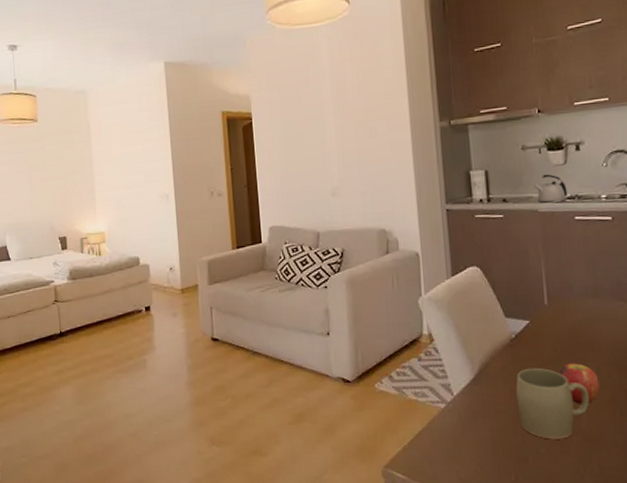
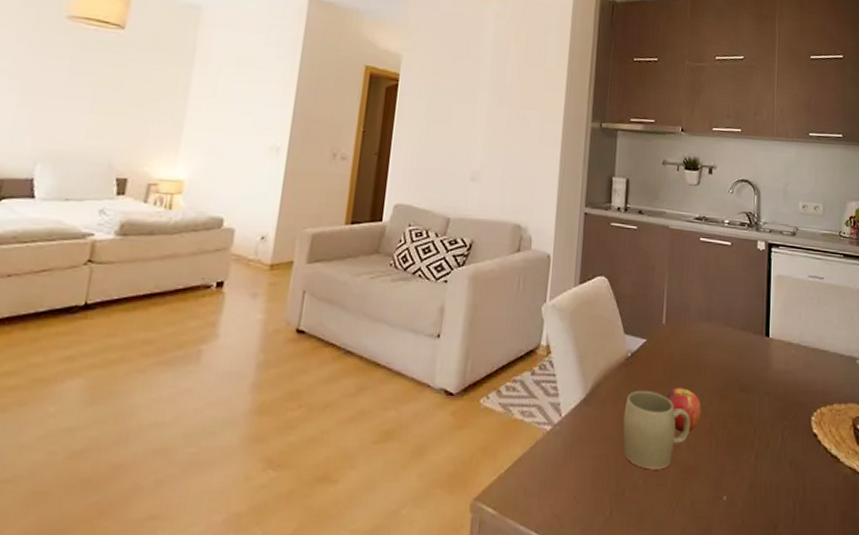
kettle: present [534,174,568,203] -> none [668,191,697,222]

